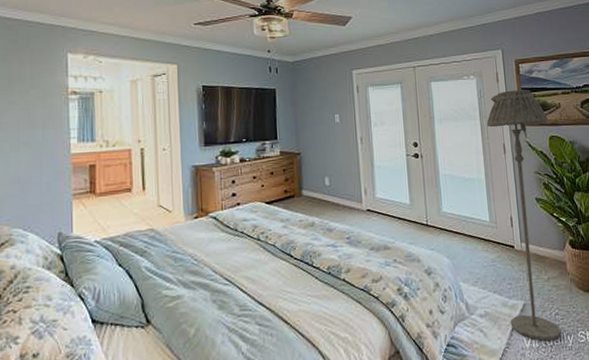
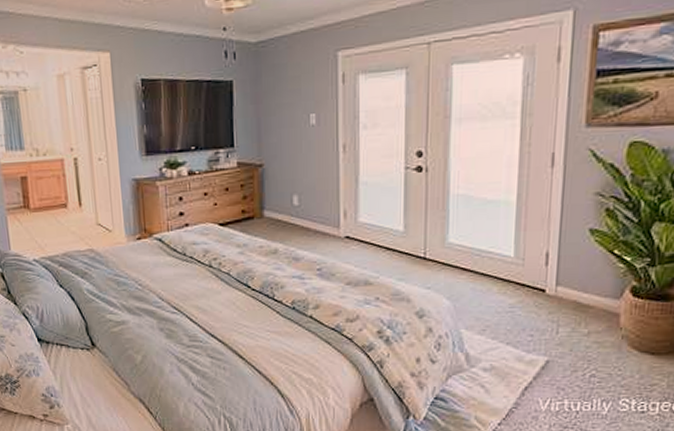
floor lamp: present [486,89,562,341] -> none [523,71,633,405]

